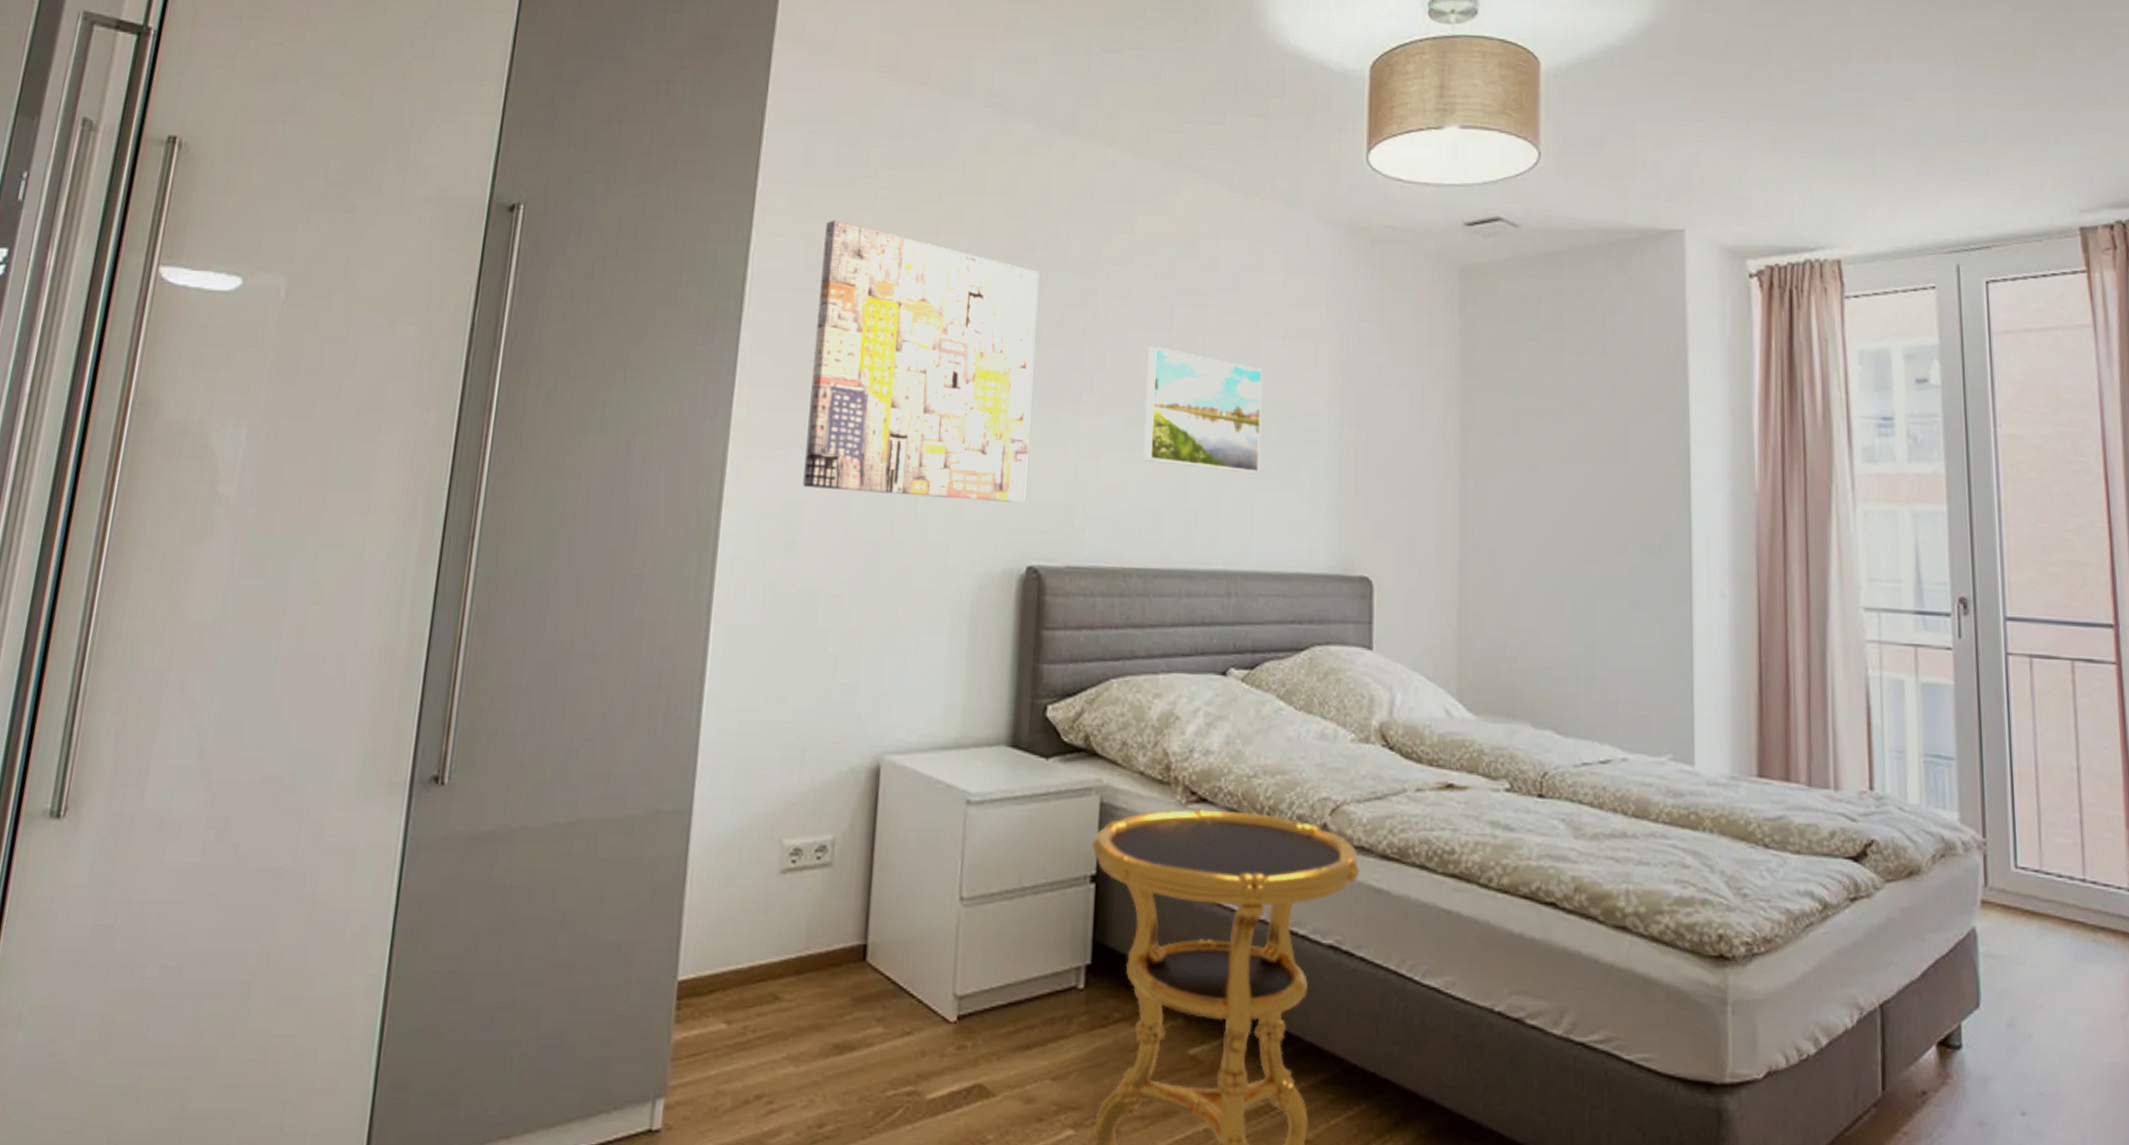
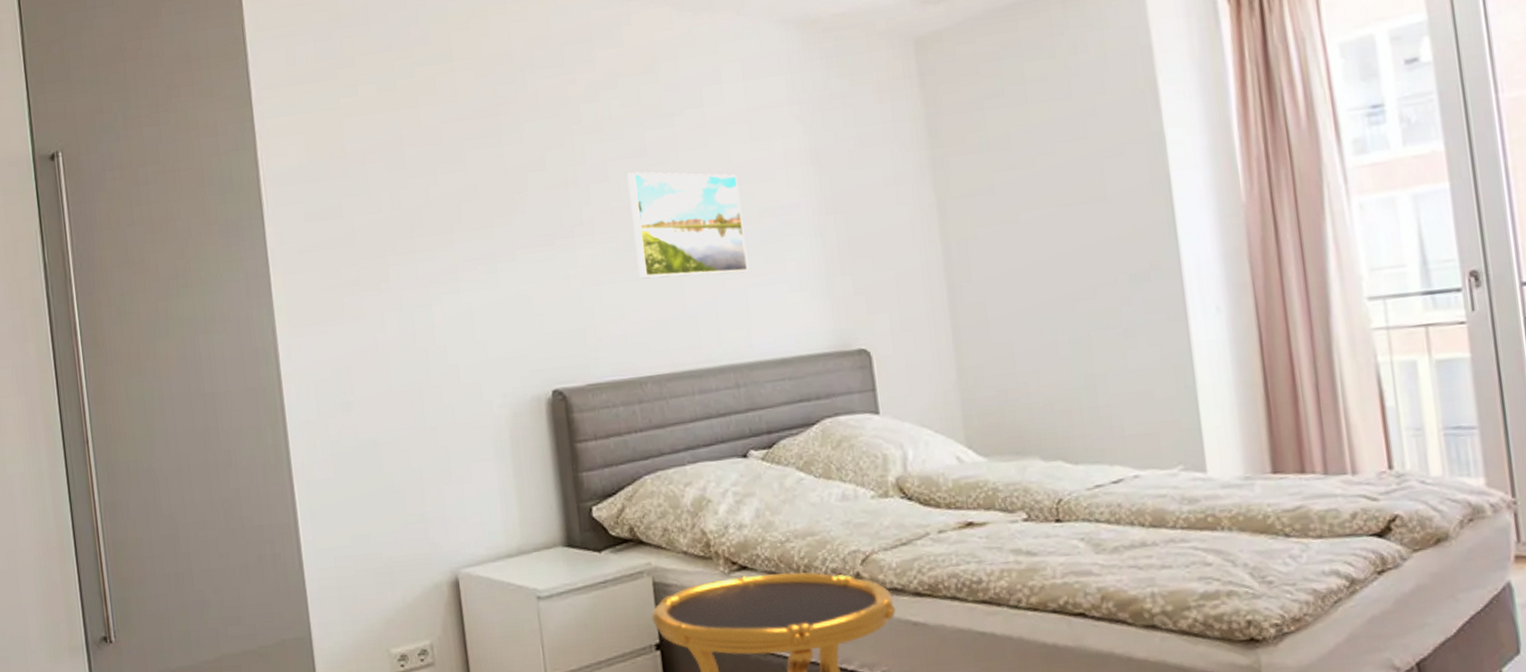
wall art: present [803,220,1040,503] -> none [318,112,540,354]

